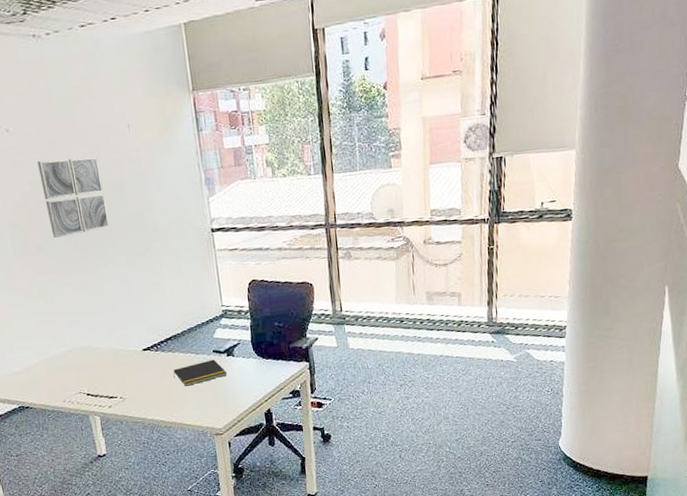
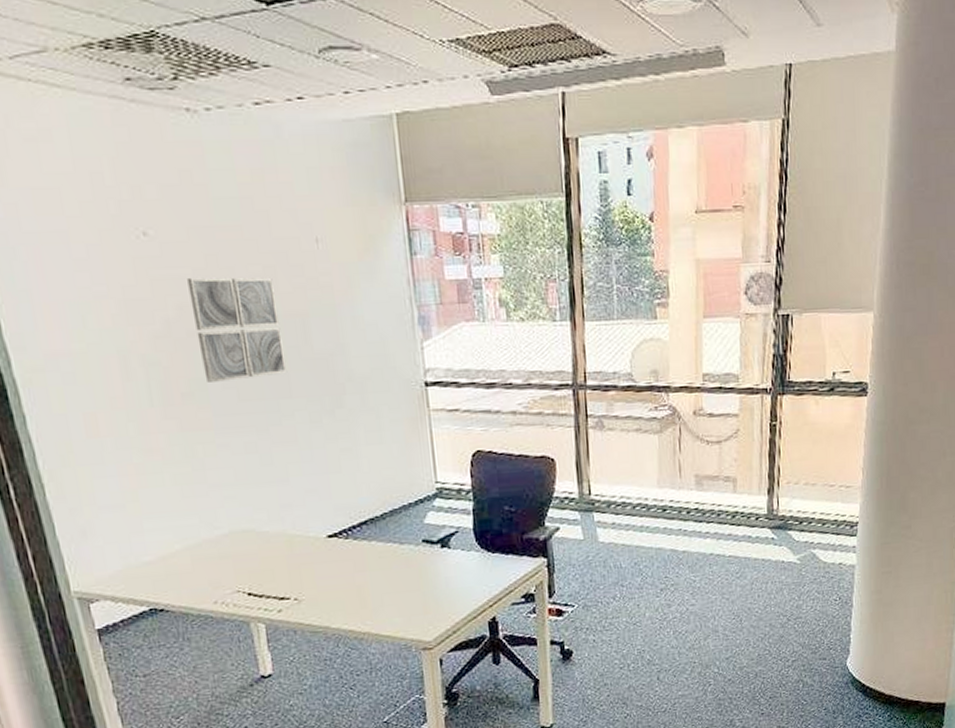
notepad: present [173,359,227,386] -> none [368,551,441,586]

